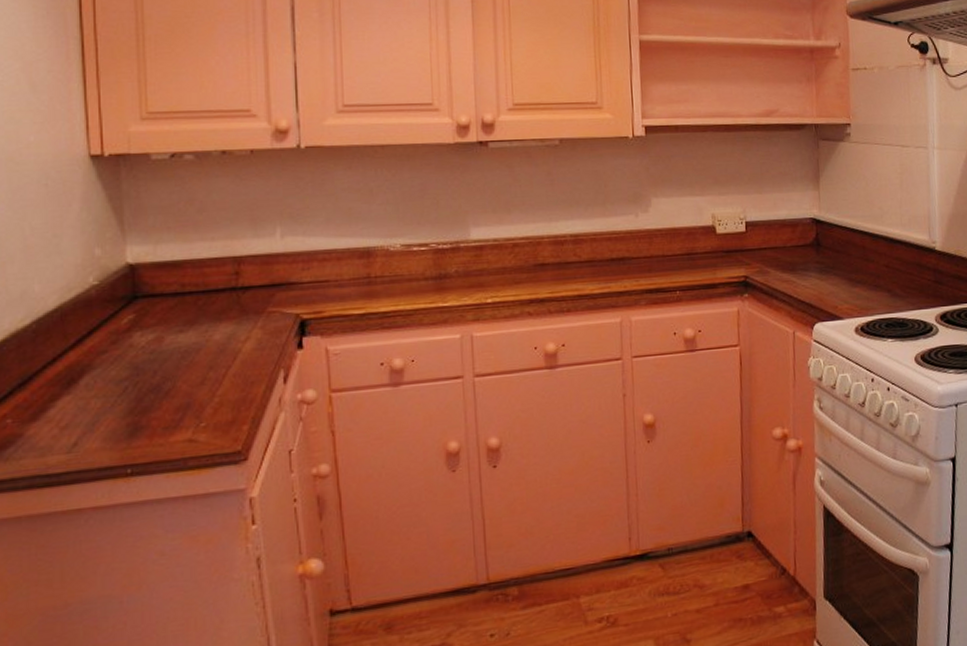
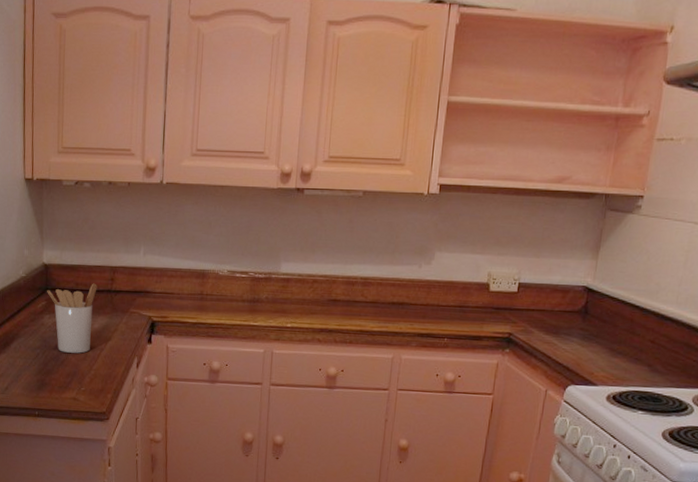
utensil holder: none [135,281,215,379] -> present [47,283,97,353]

